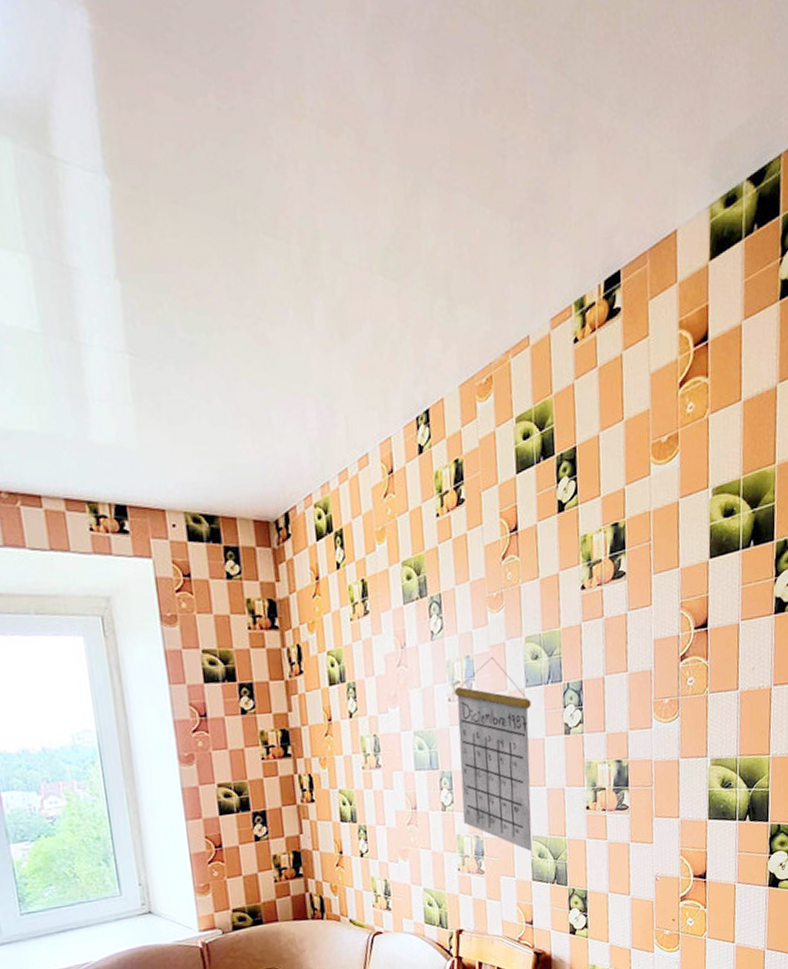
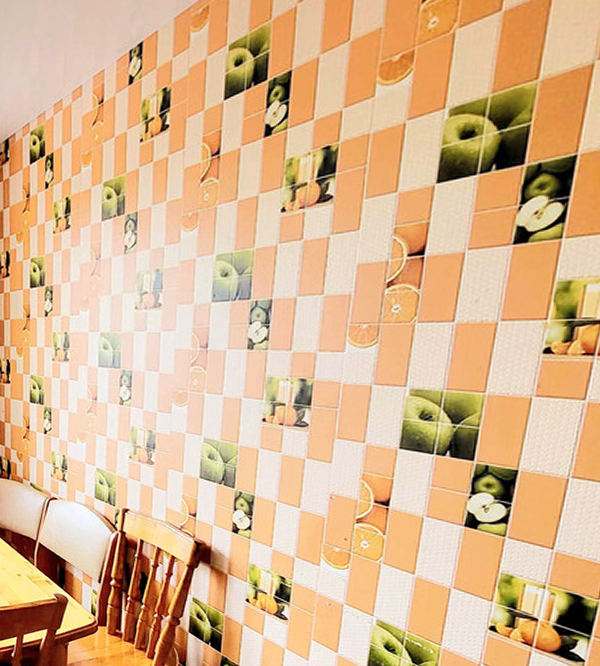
calendar: present [454,657,532,852] -> none [138,272,216,452]

